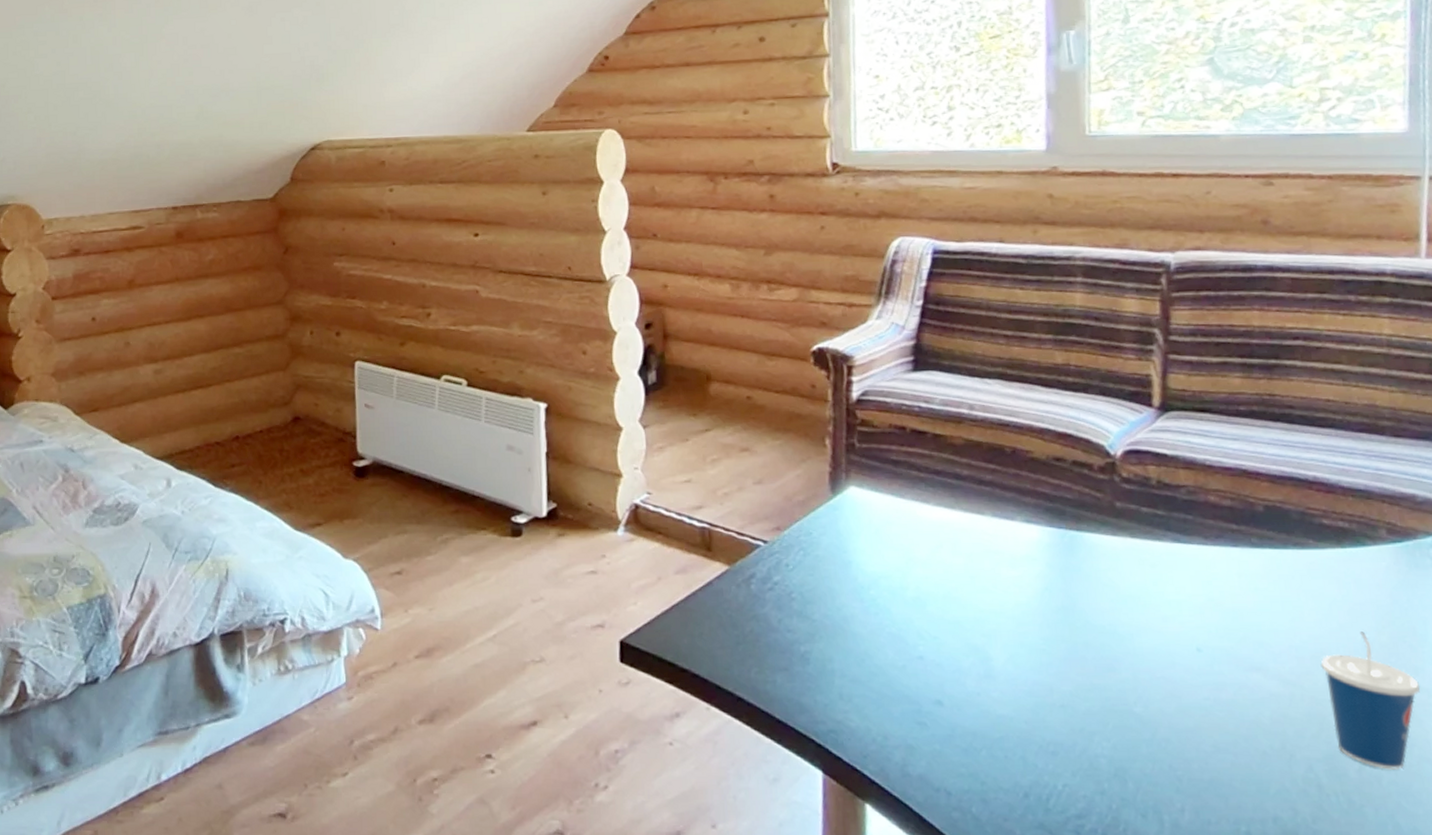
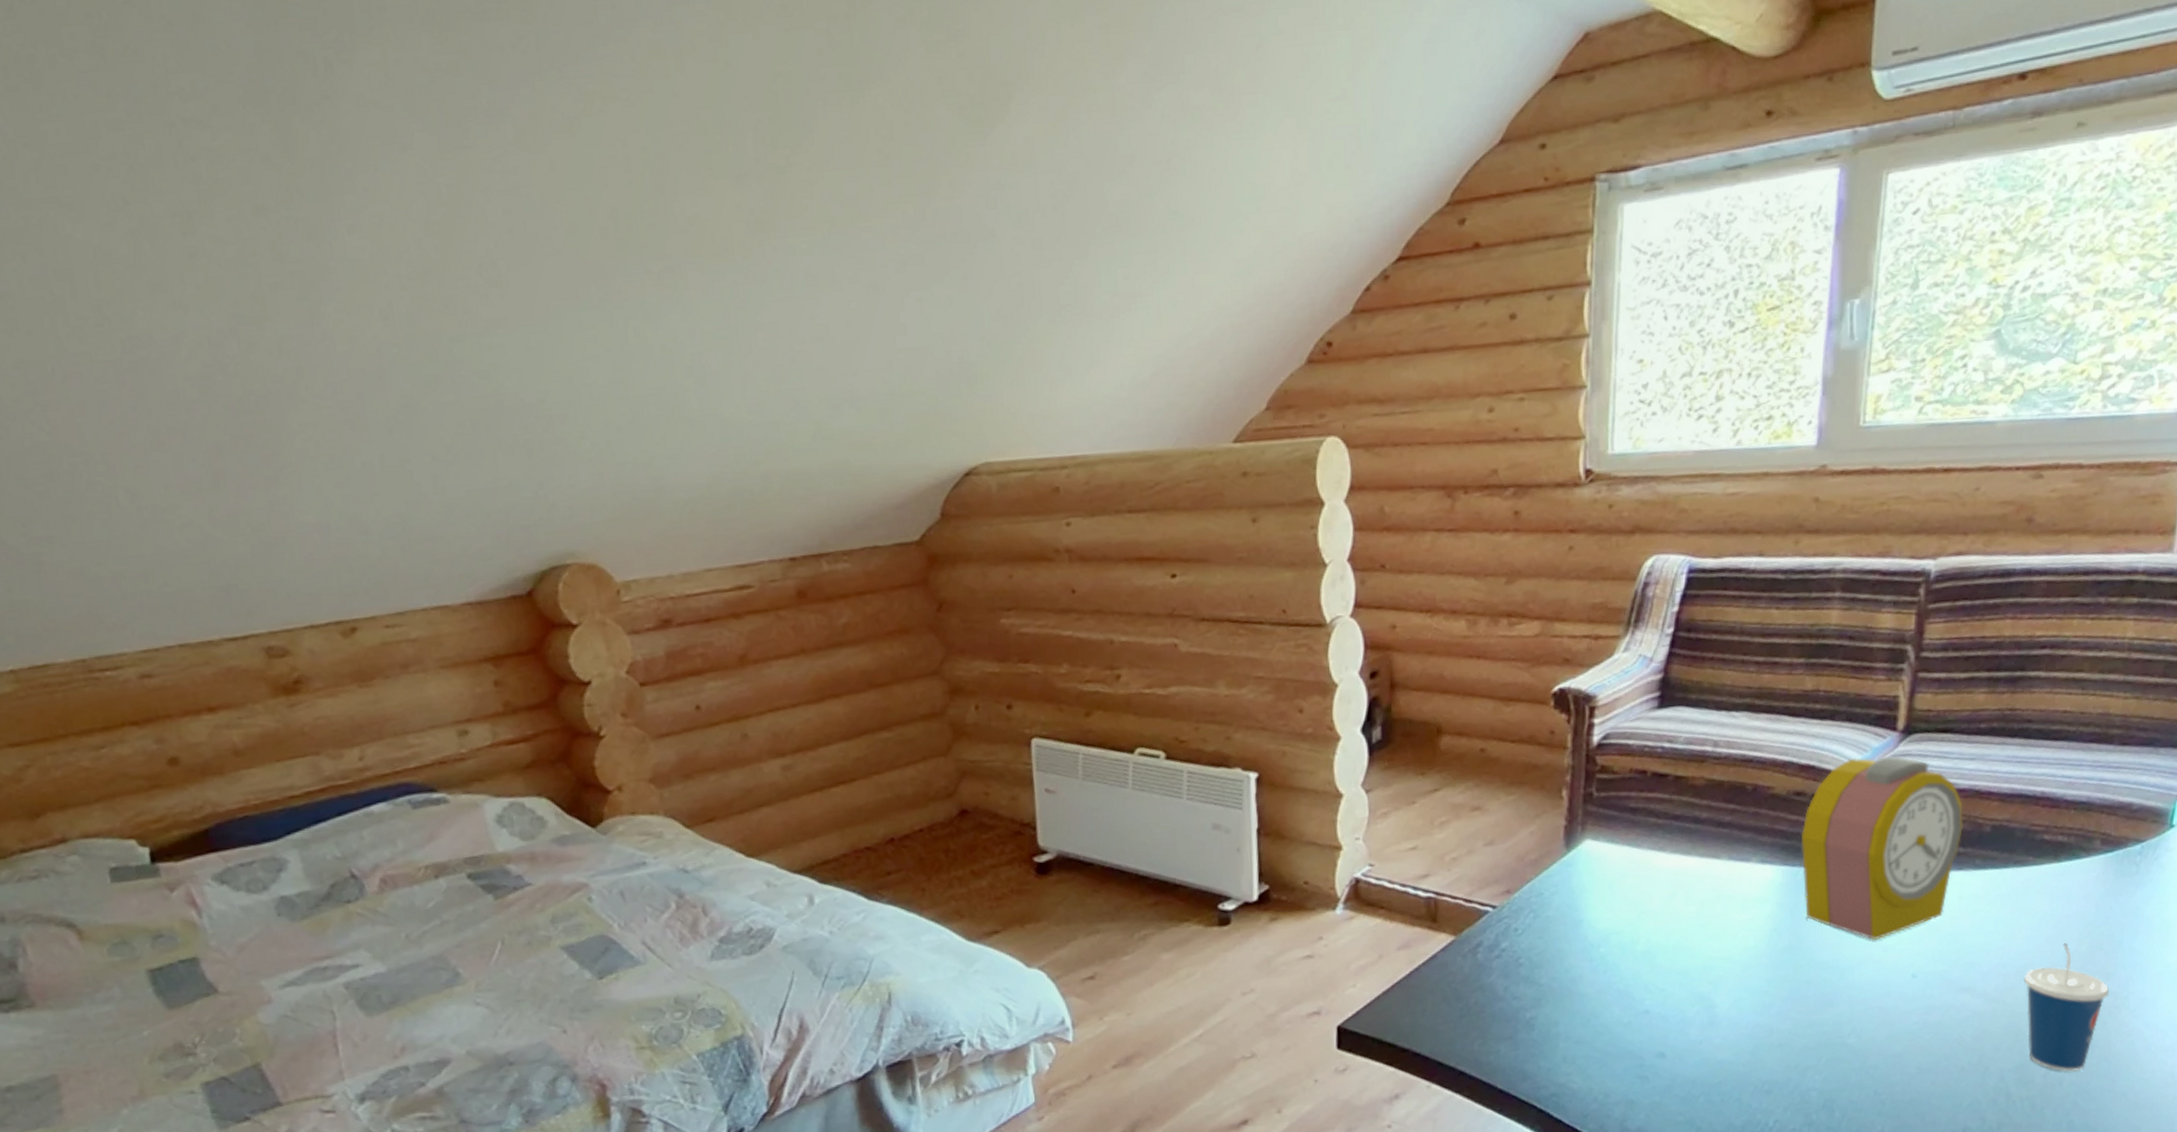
alarm clock: none [1064,429,1234,608] -> present [1800,756,1963,940]

